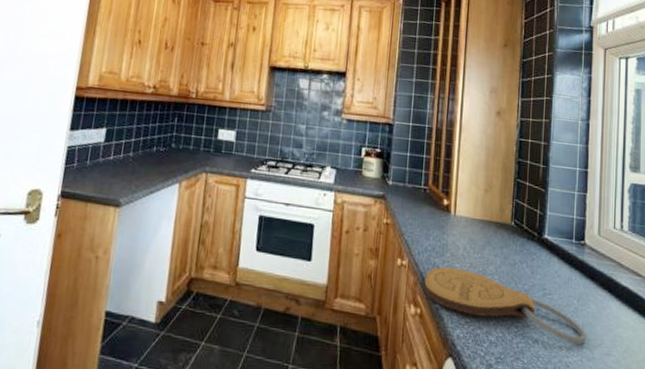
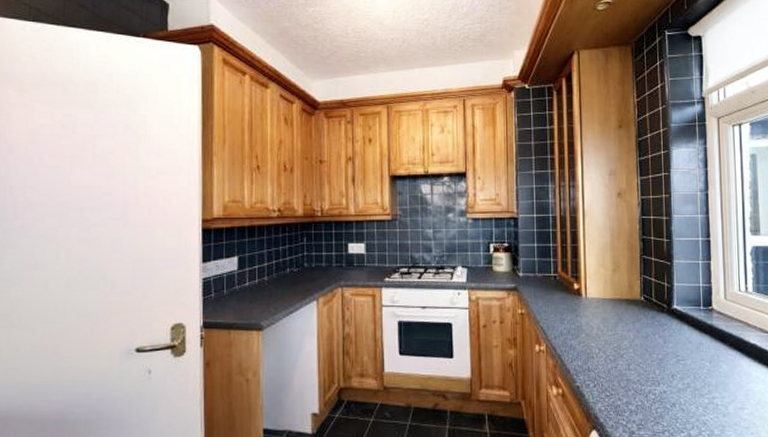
cutting board: present [424,267,587,345] -> none [563,347,721,403]

